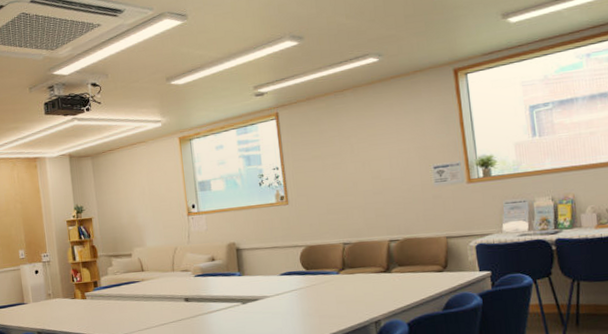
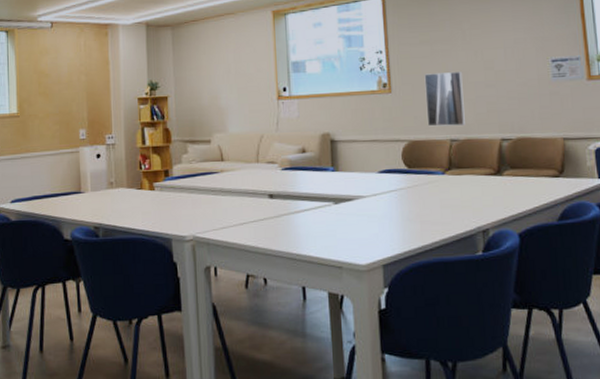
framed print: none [317,181,356,233] -> present [424,71,465,127]

